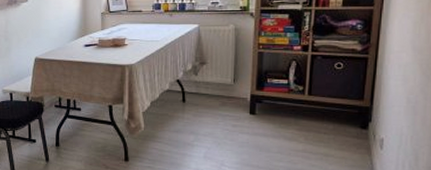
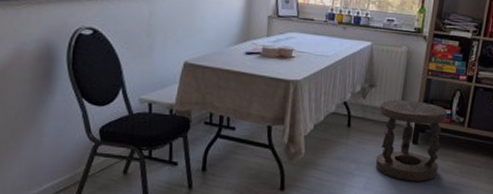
stool: none [213,73,285,150] -> present [375,99,448,181]

